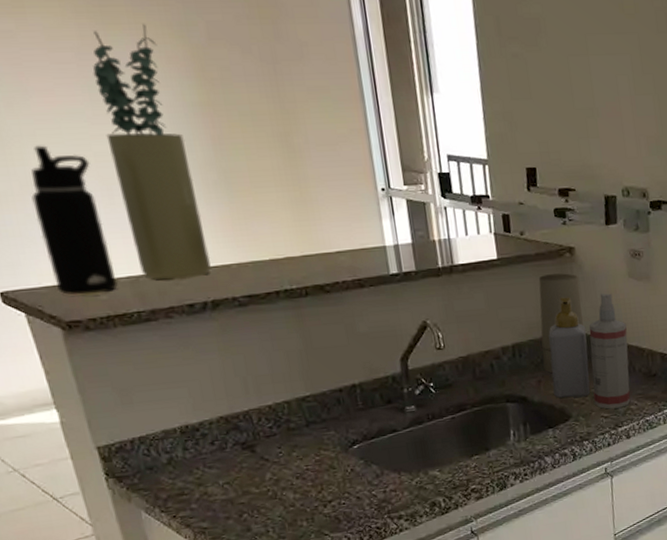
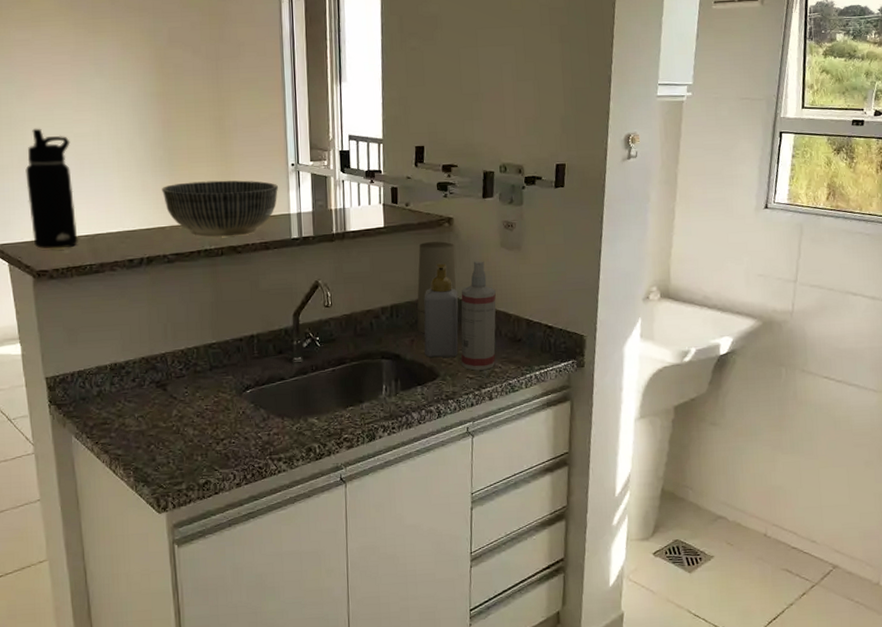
vase: present [93,23,211,281] -> none [81,31,150,239]
bowl: none [221,208,368,276] -> present [162,180,278,237]

